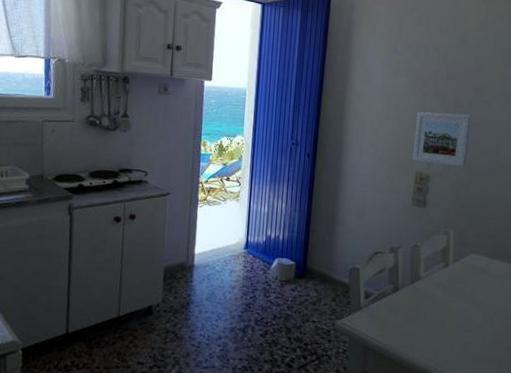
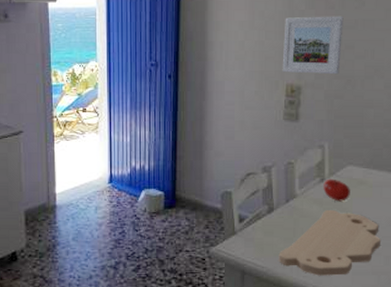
cutting board: none [401,294,501,361] -> present [278,209,380,276]
fruit: none [447,264,473,288] -> present [323,178,350,202]

